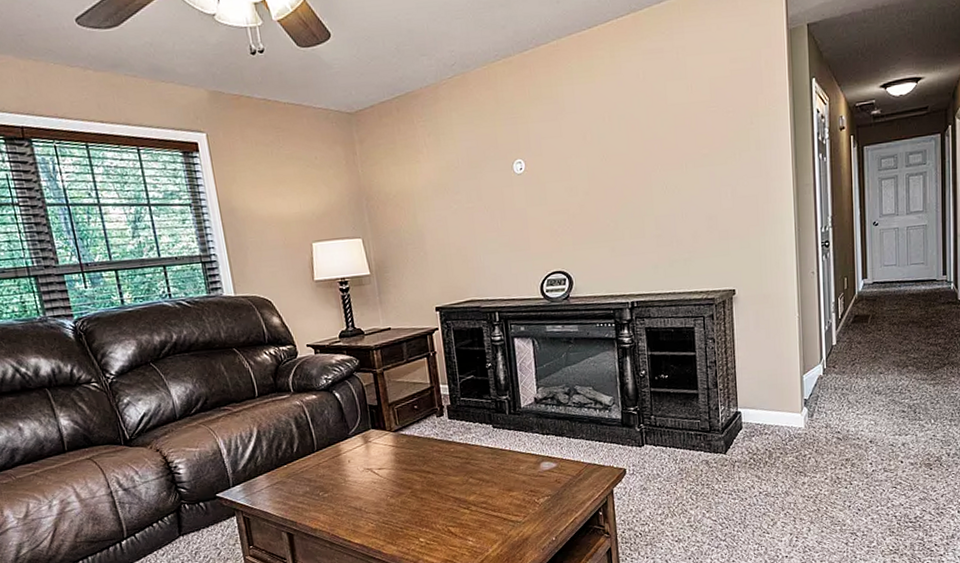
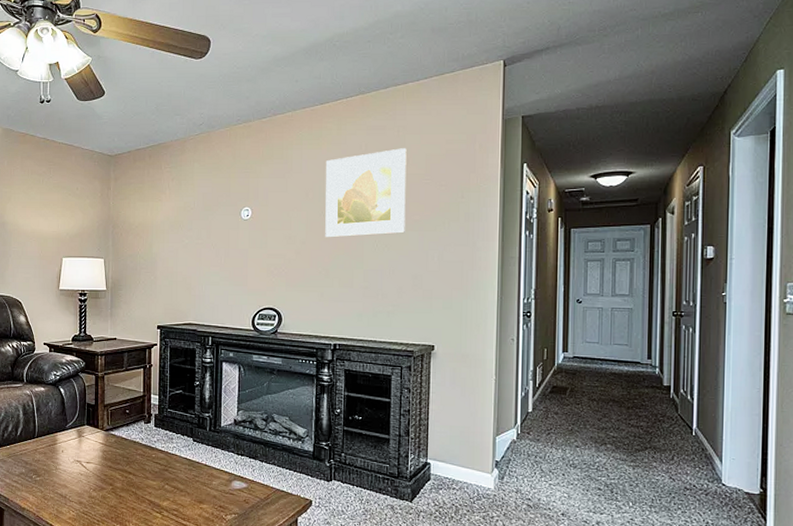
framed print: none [601,72,695,185] -> present [325,148,407,238]

